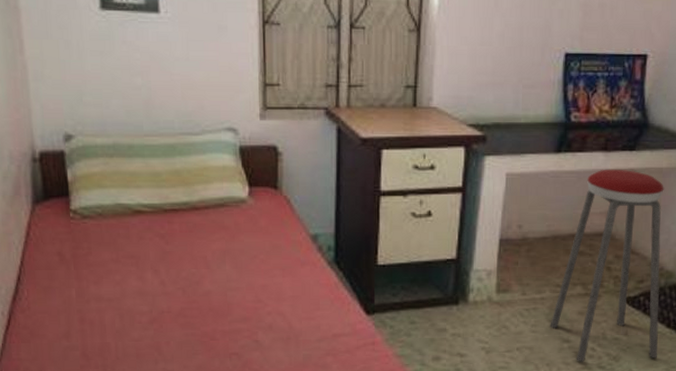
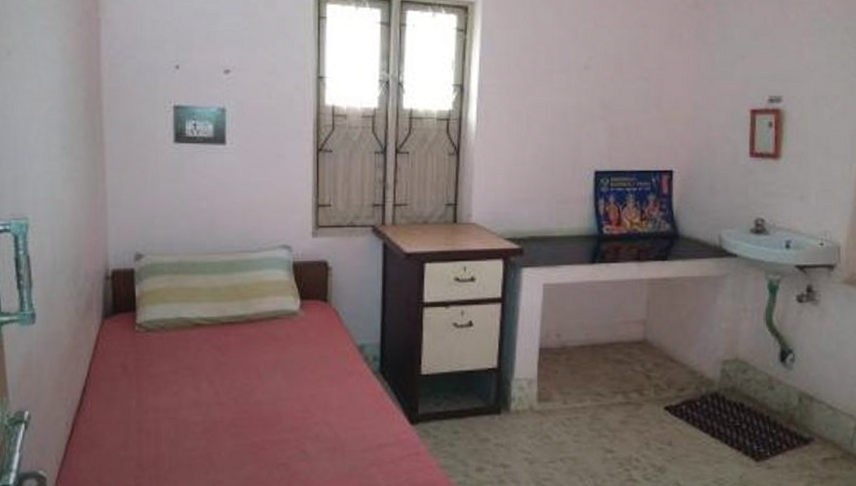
music stool: present [550,169,664,362] -> none [592,278,704,474]

